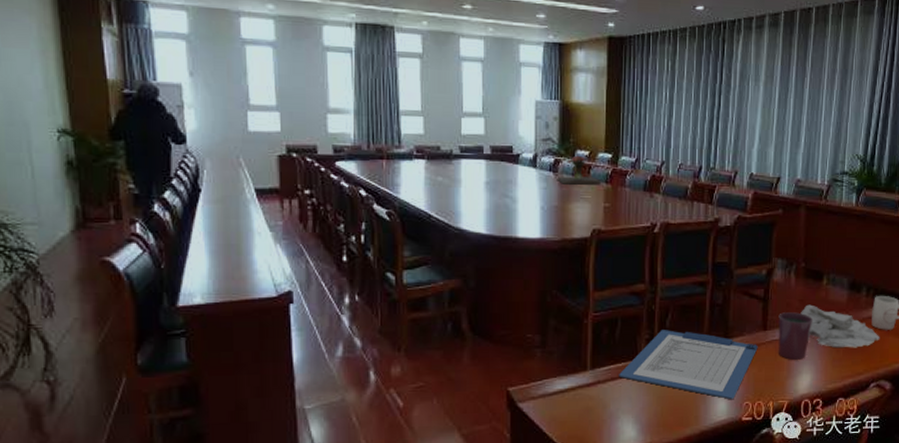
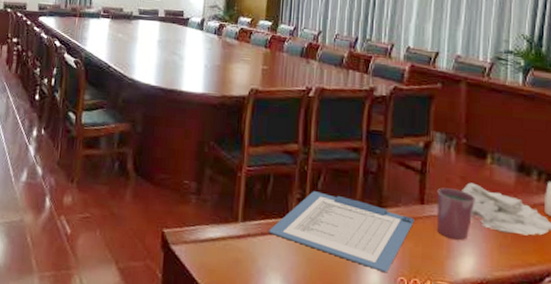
flower arrangement: present [557,155,601,185] -> none [220,21,261,49]

